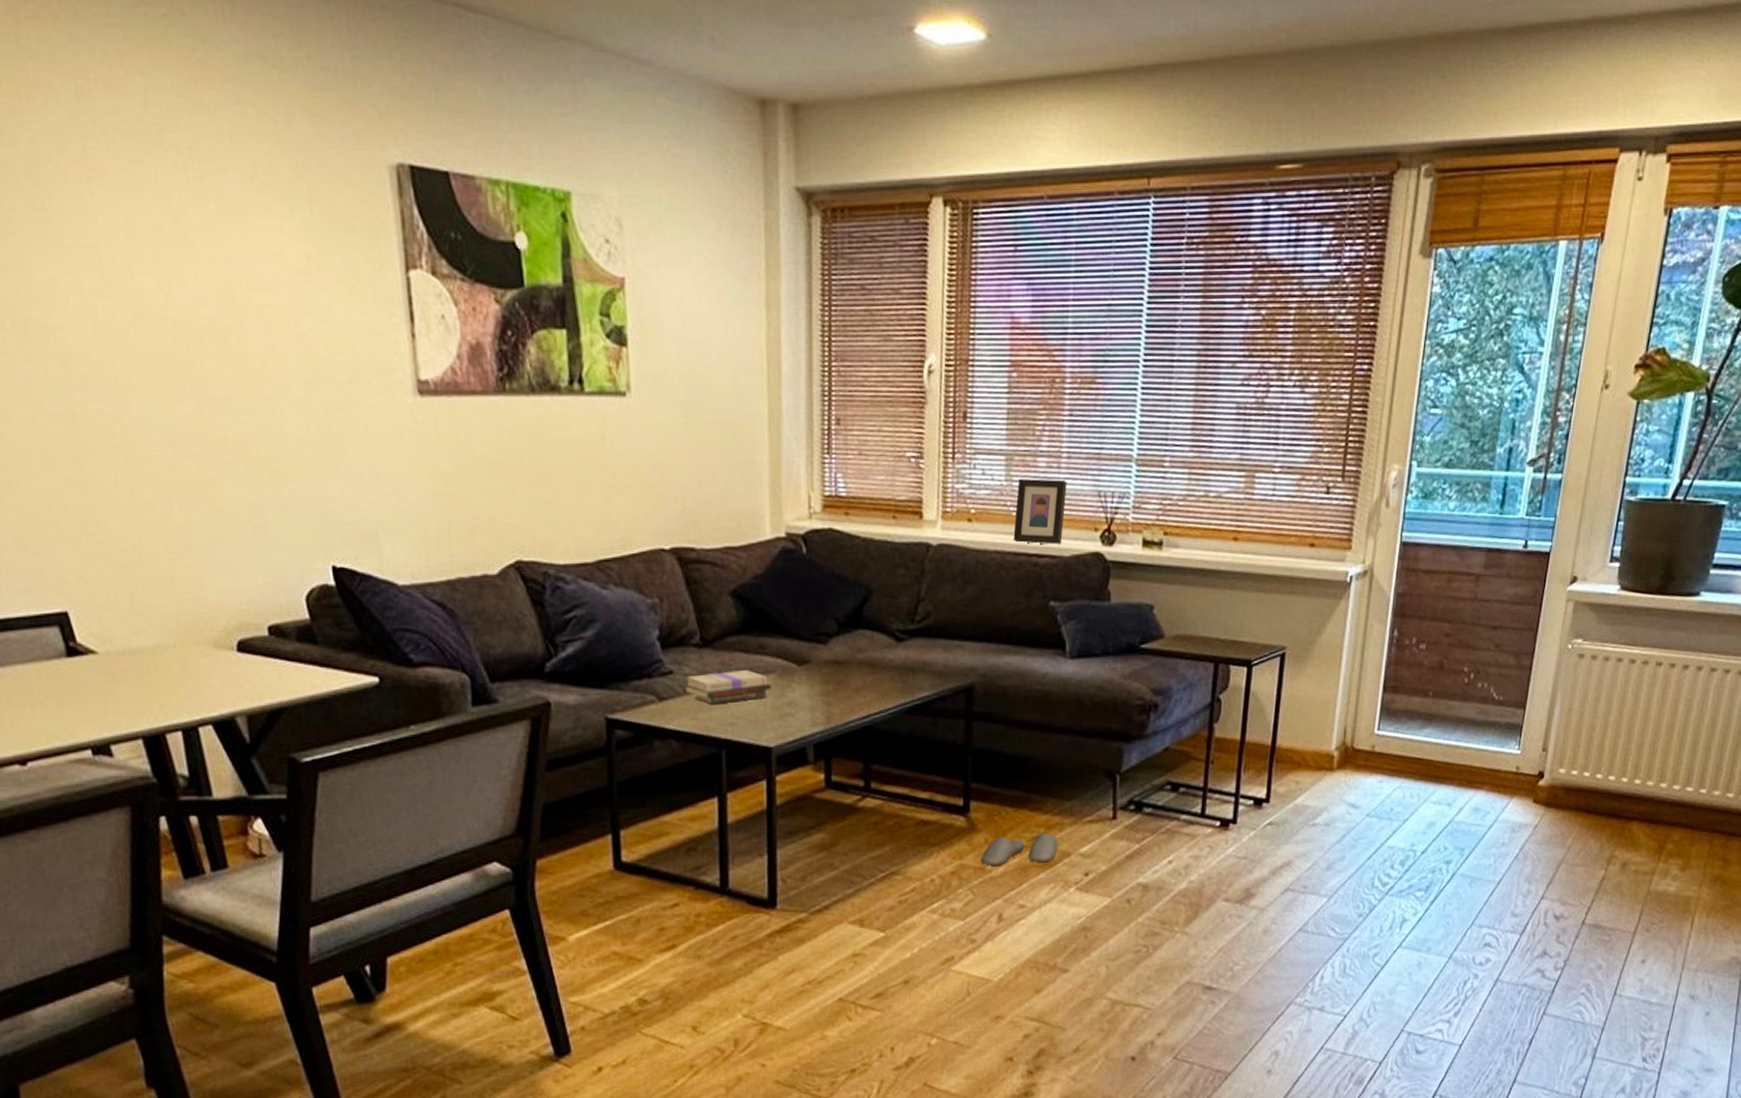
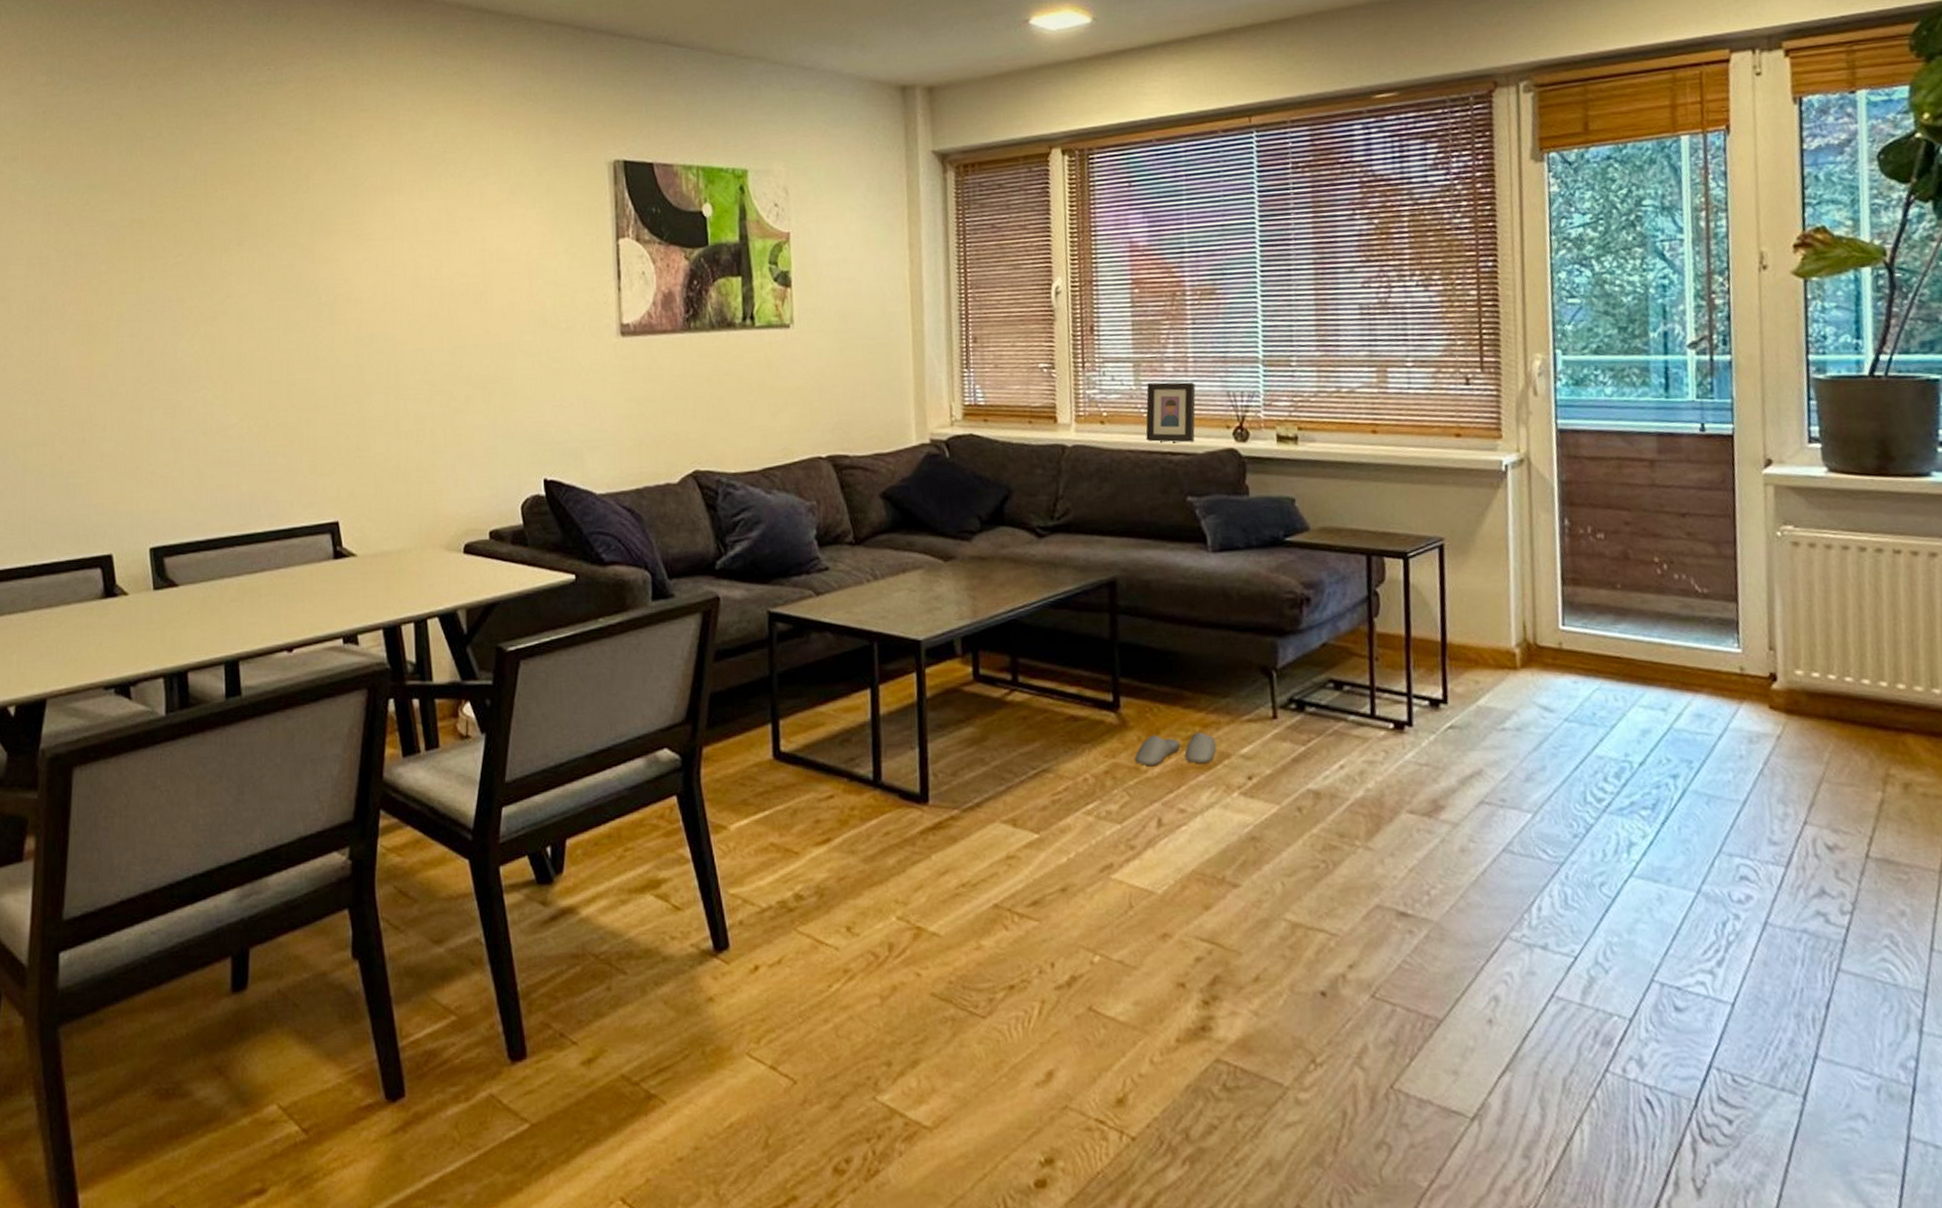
books: present [686,670,772,705] -> none [840,566,920,600]

